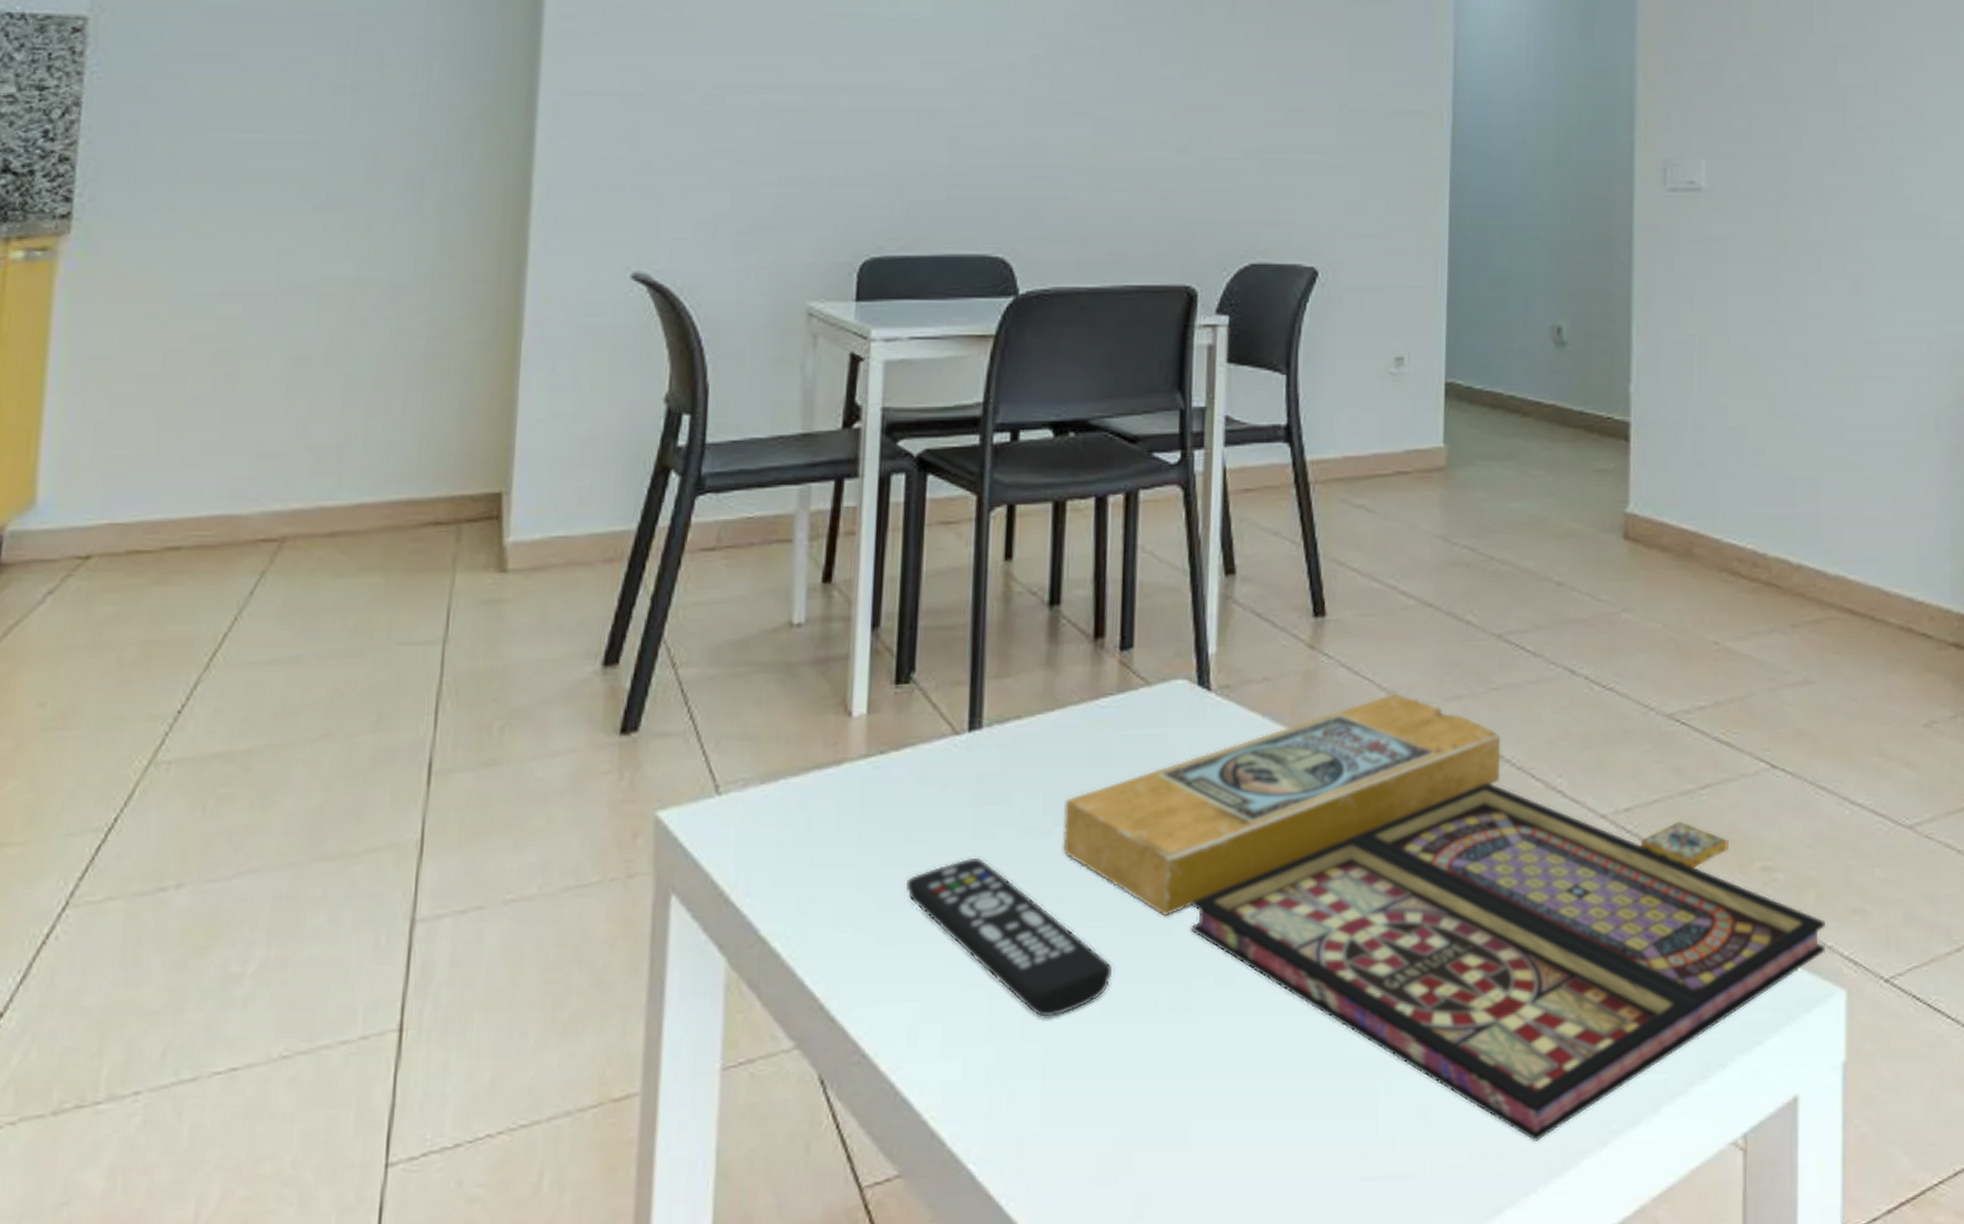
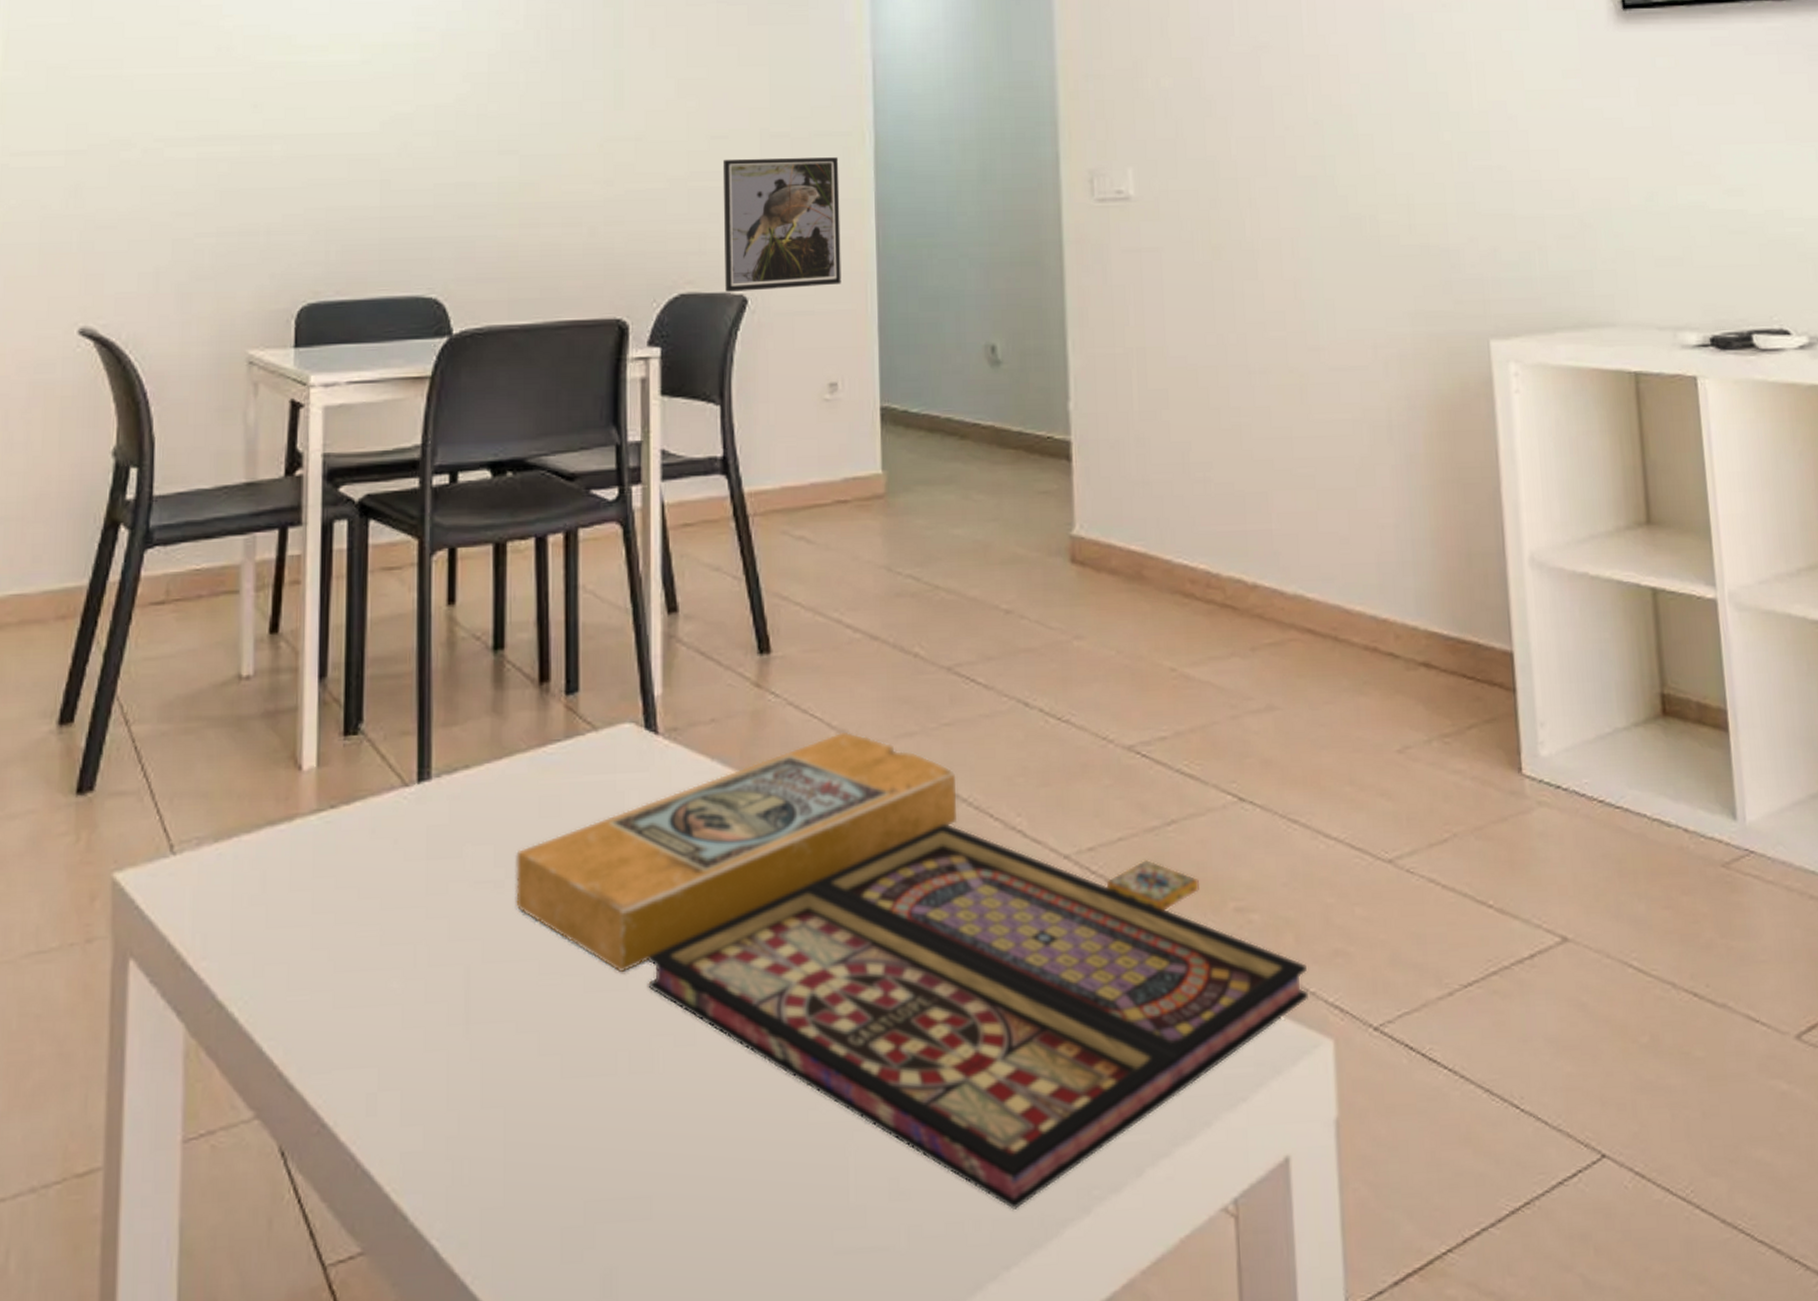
remote control: present [905,857,1113,1018] -> none [360,913,571,1082]
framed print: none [1296,132,1416,264] -> present [722,157,842,292]

